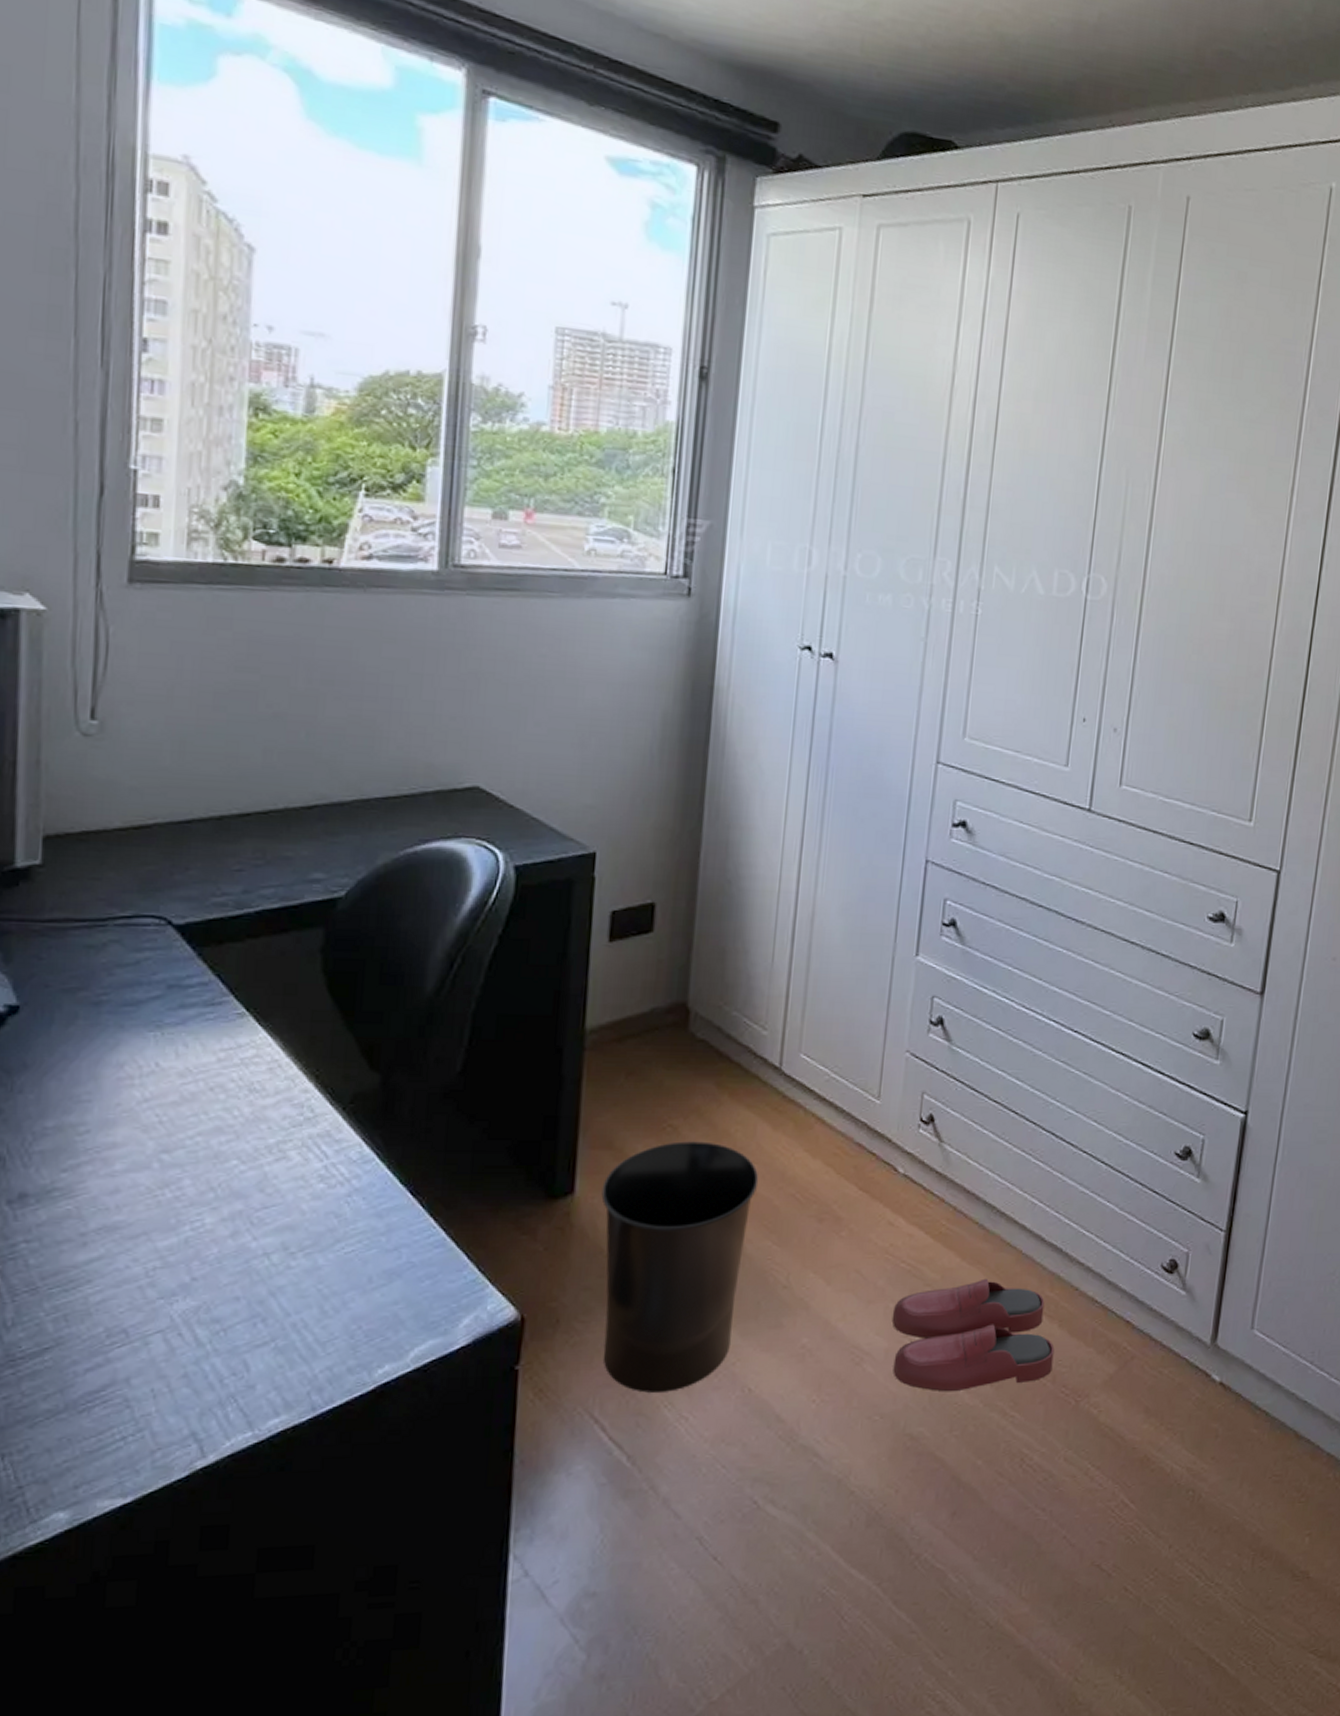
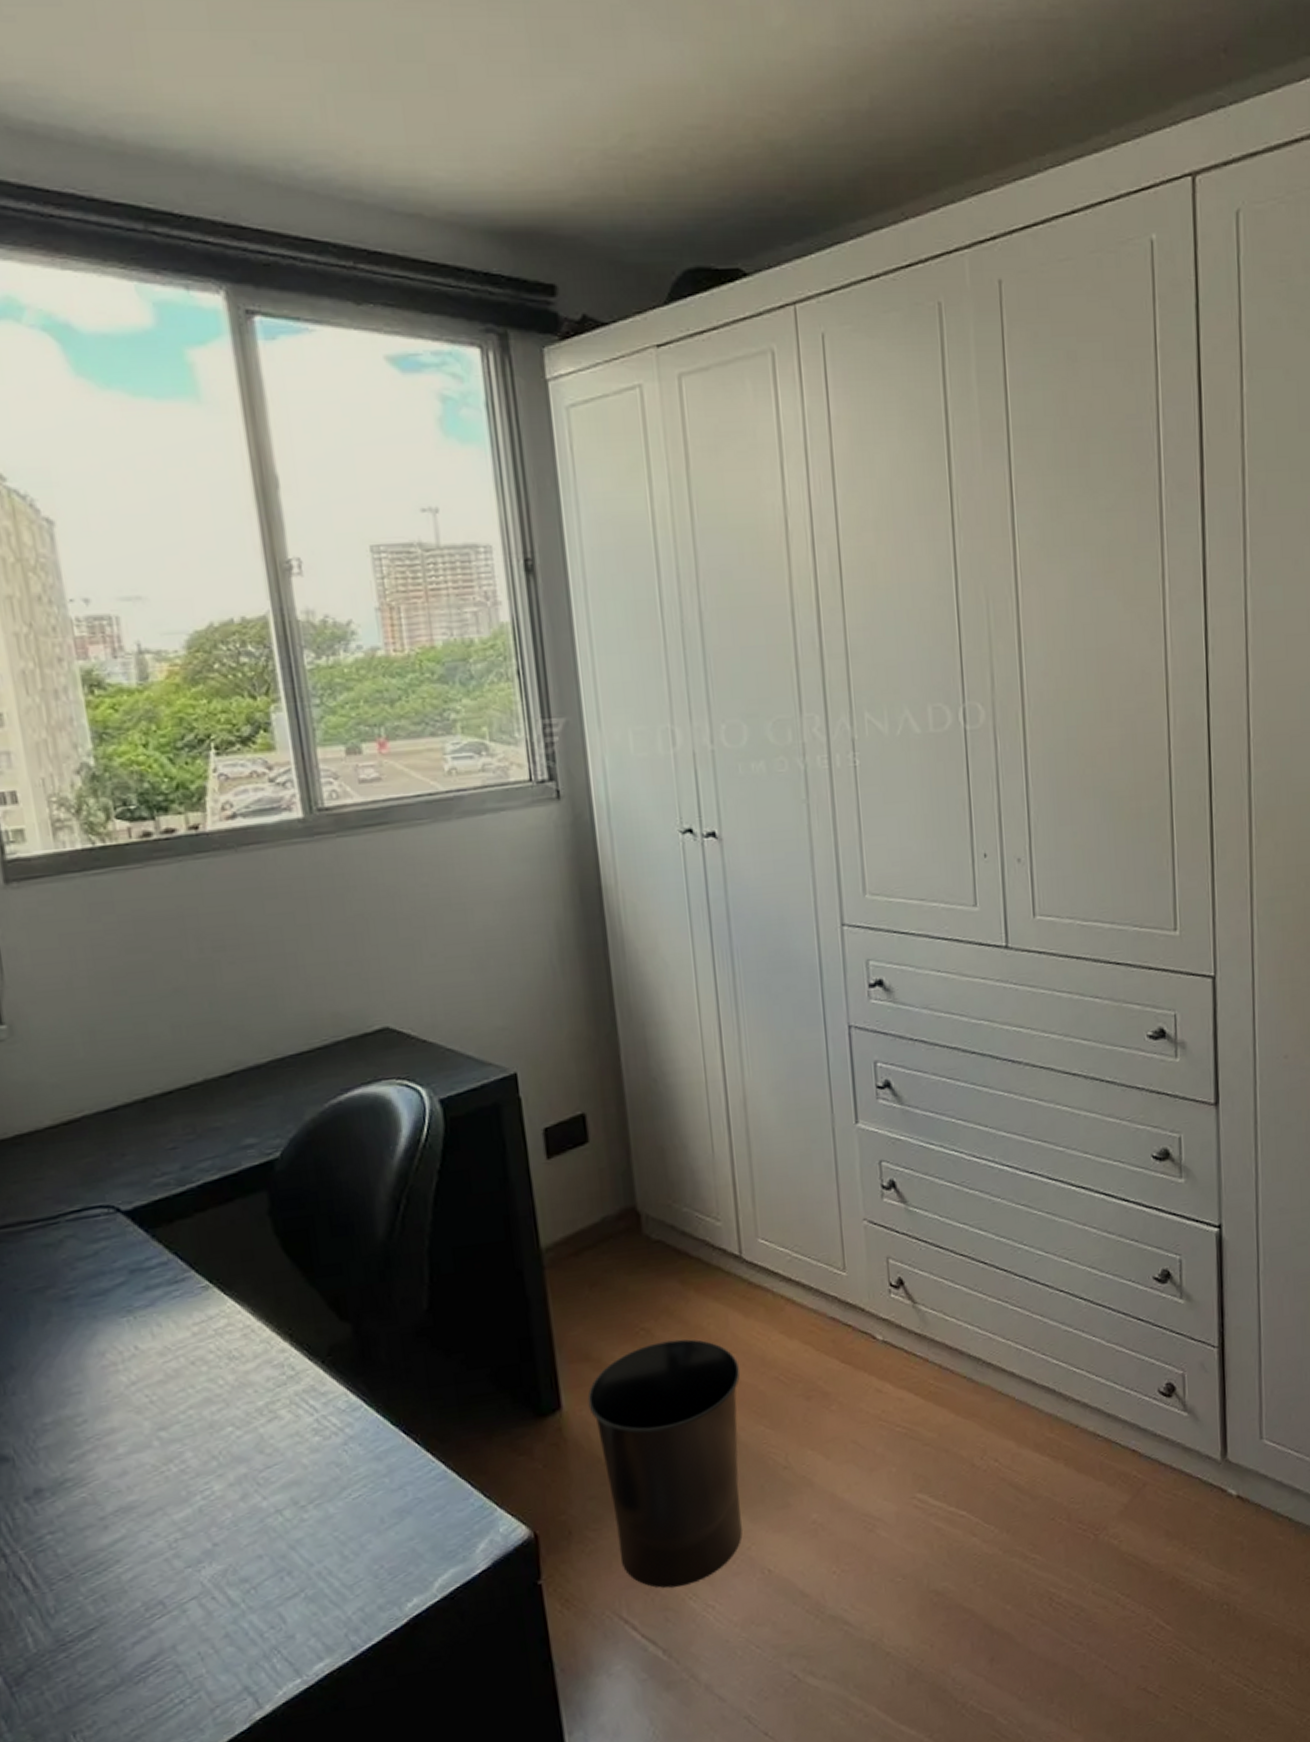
slippers: present [891,1278,1055,1392] -> none [896,1429,1066,1546]

